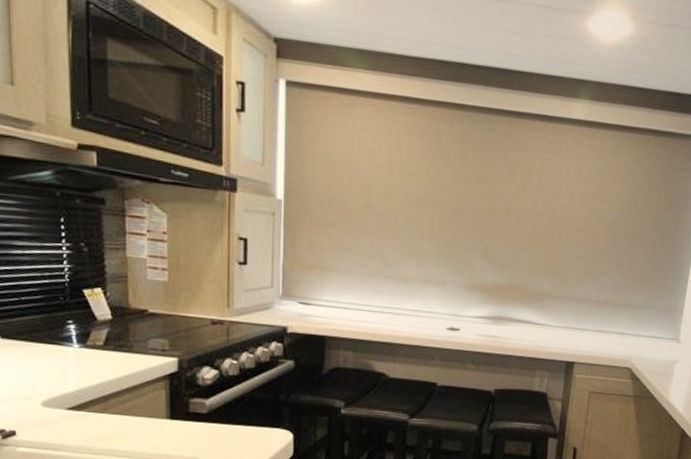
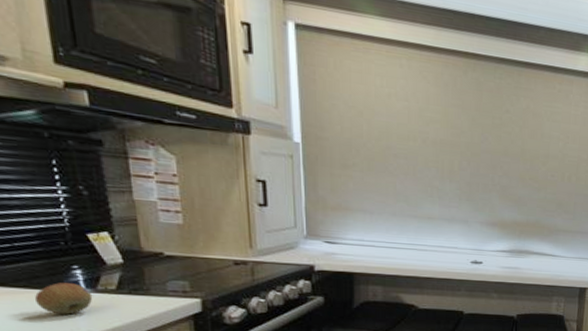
fruit: none [34,337,82,369] -> present [35,283,93,315]

